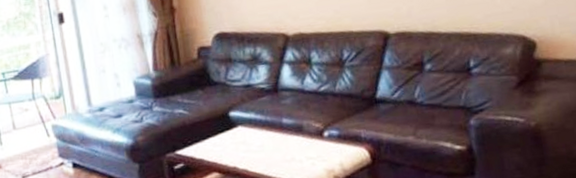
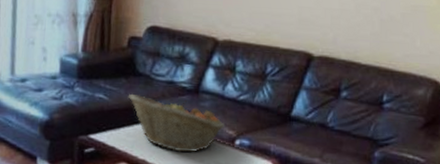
fruit basket: none [207,101,311,154] -> present [127,93,225,153]

